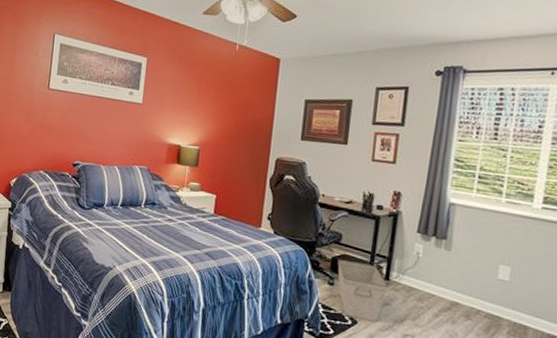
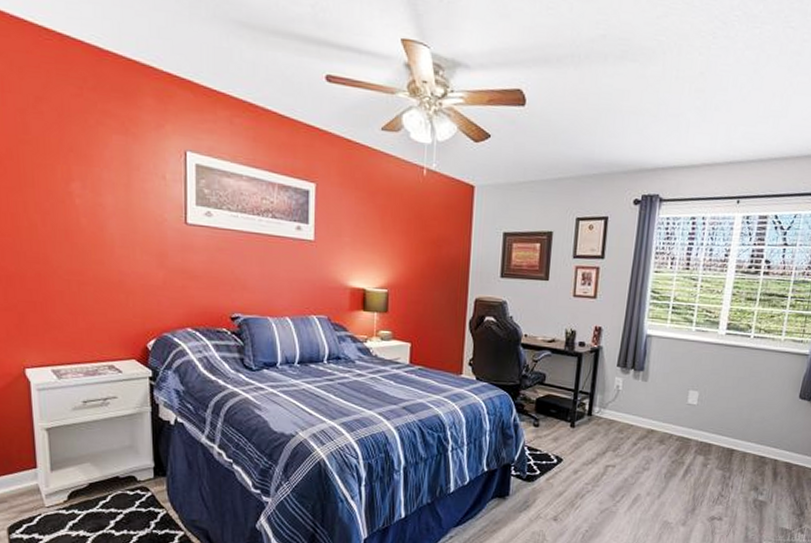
storage bin: present [337,258,388,323] -> none [542,399,591,458]

